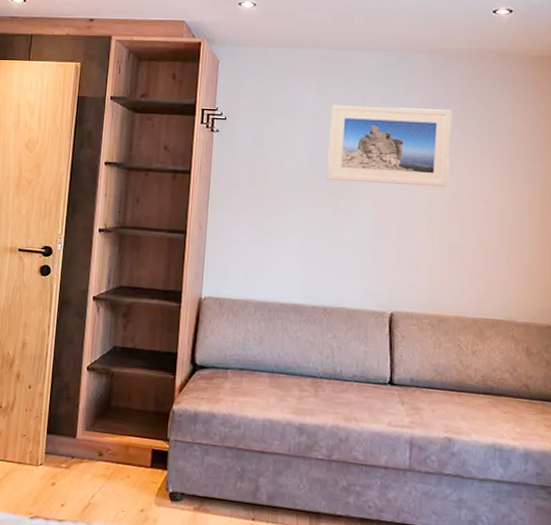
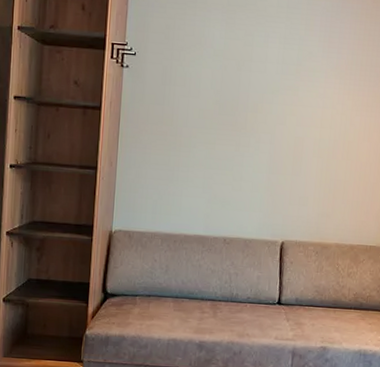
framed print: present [327,105,452,188] -> none [230,43,346,127]

